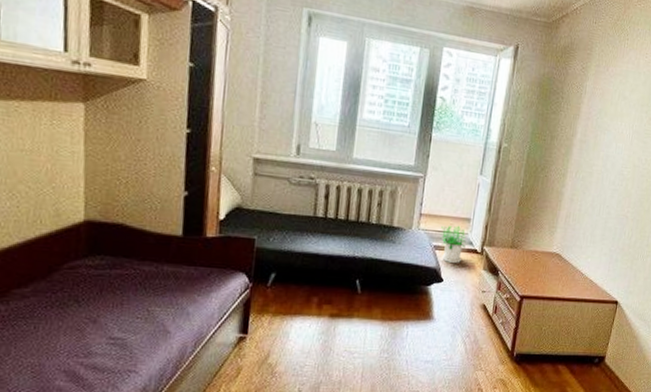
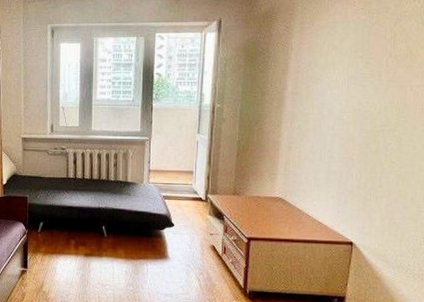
potted plant: present [440,225,466,263] -> none [168,178,191,210]

